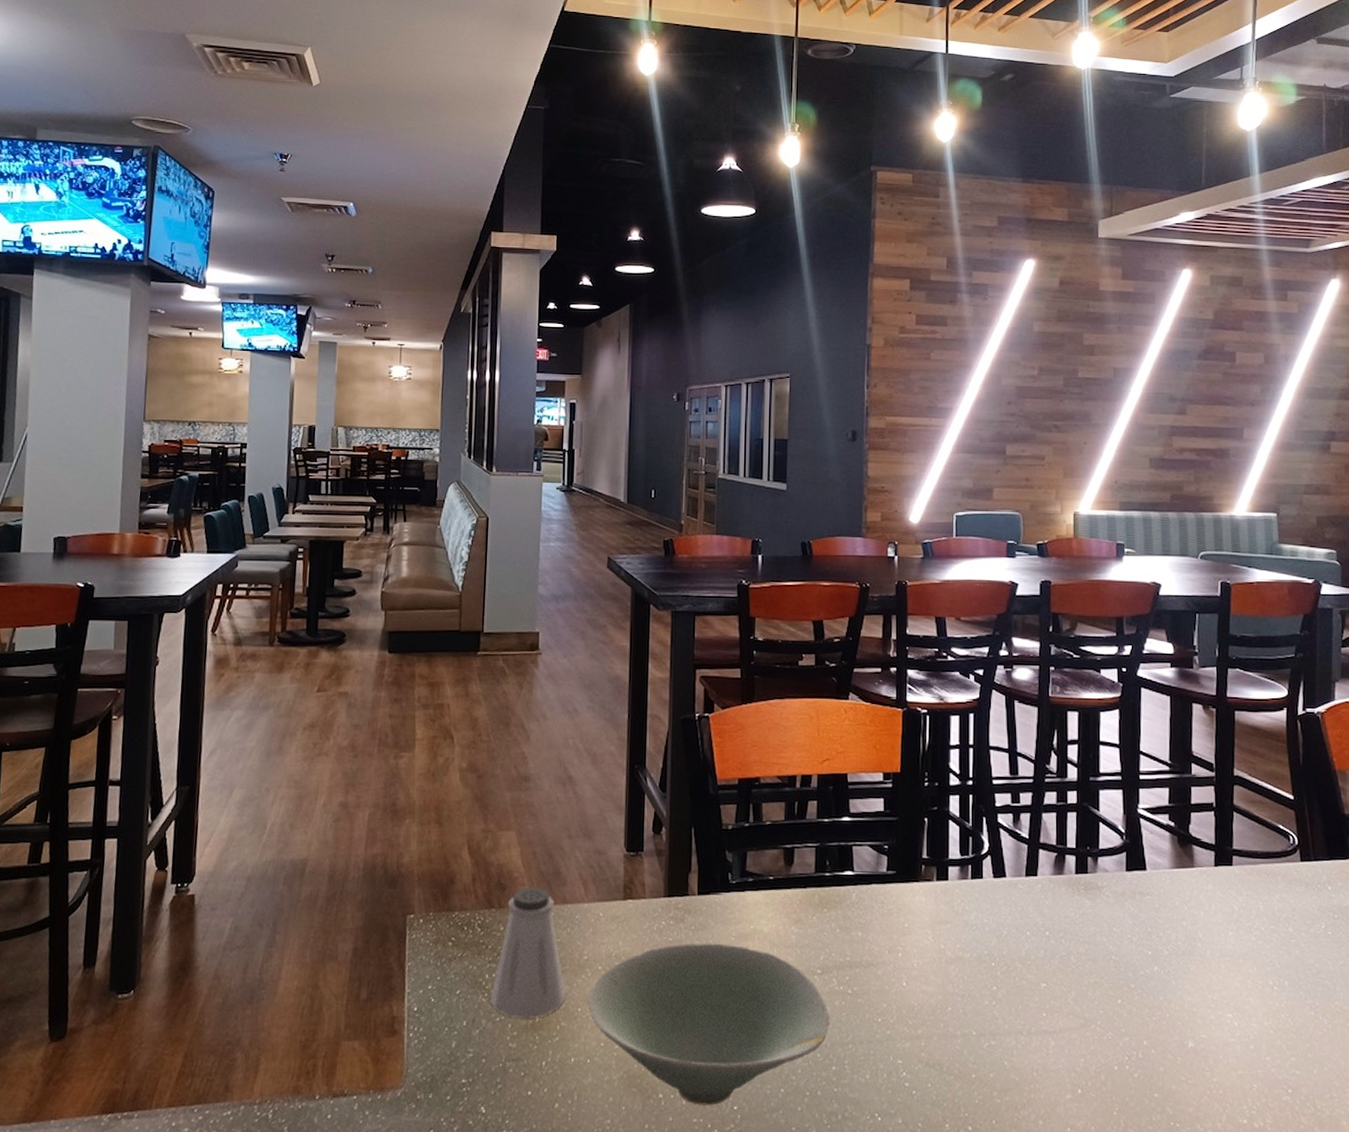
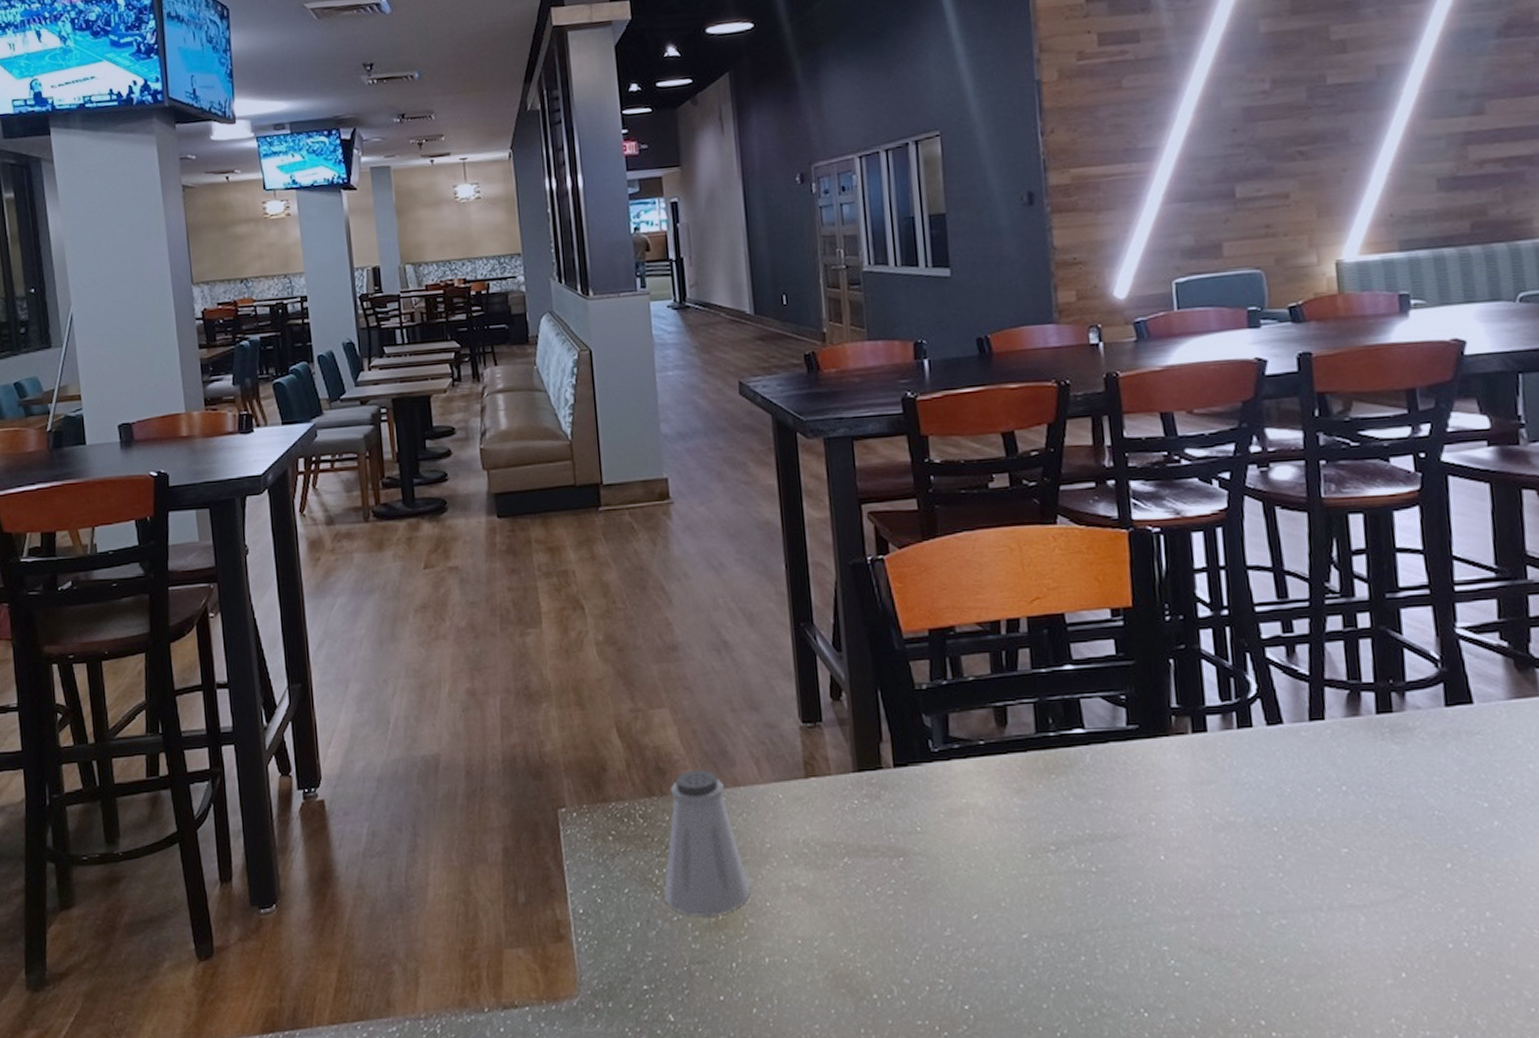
bowl: present [588,943,830,1106] -> none [776,821,1073,1006]

